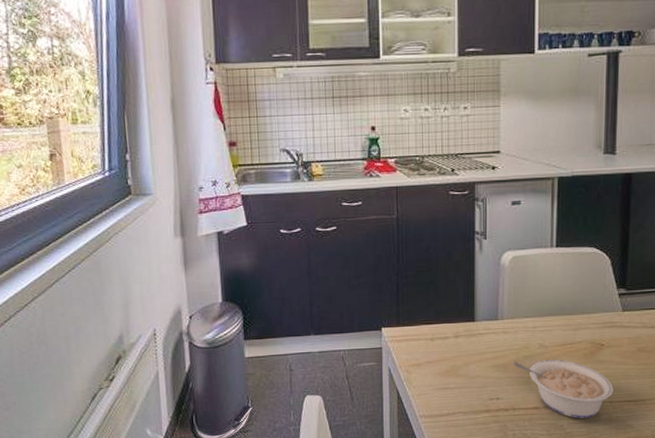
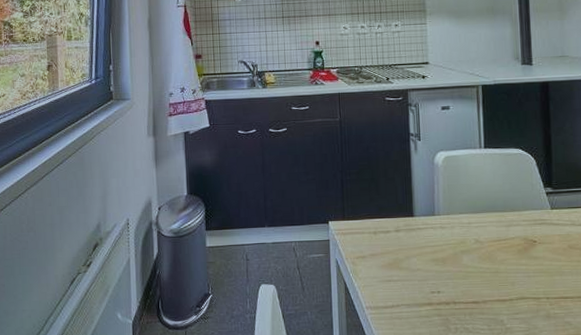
legume: present [513,360,614,419] -> none [451,255,549,315]

